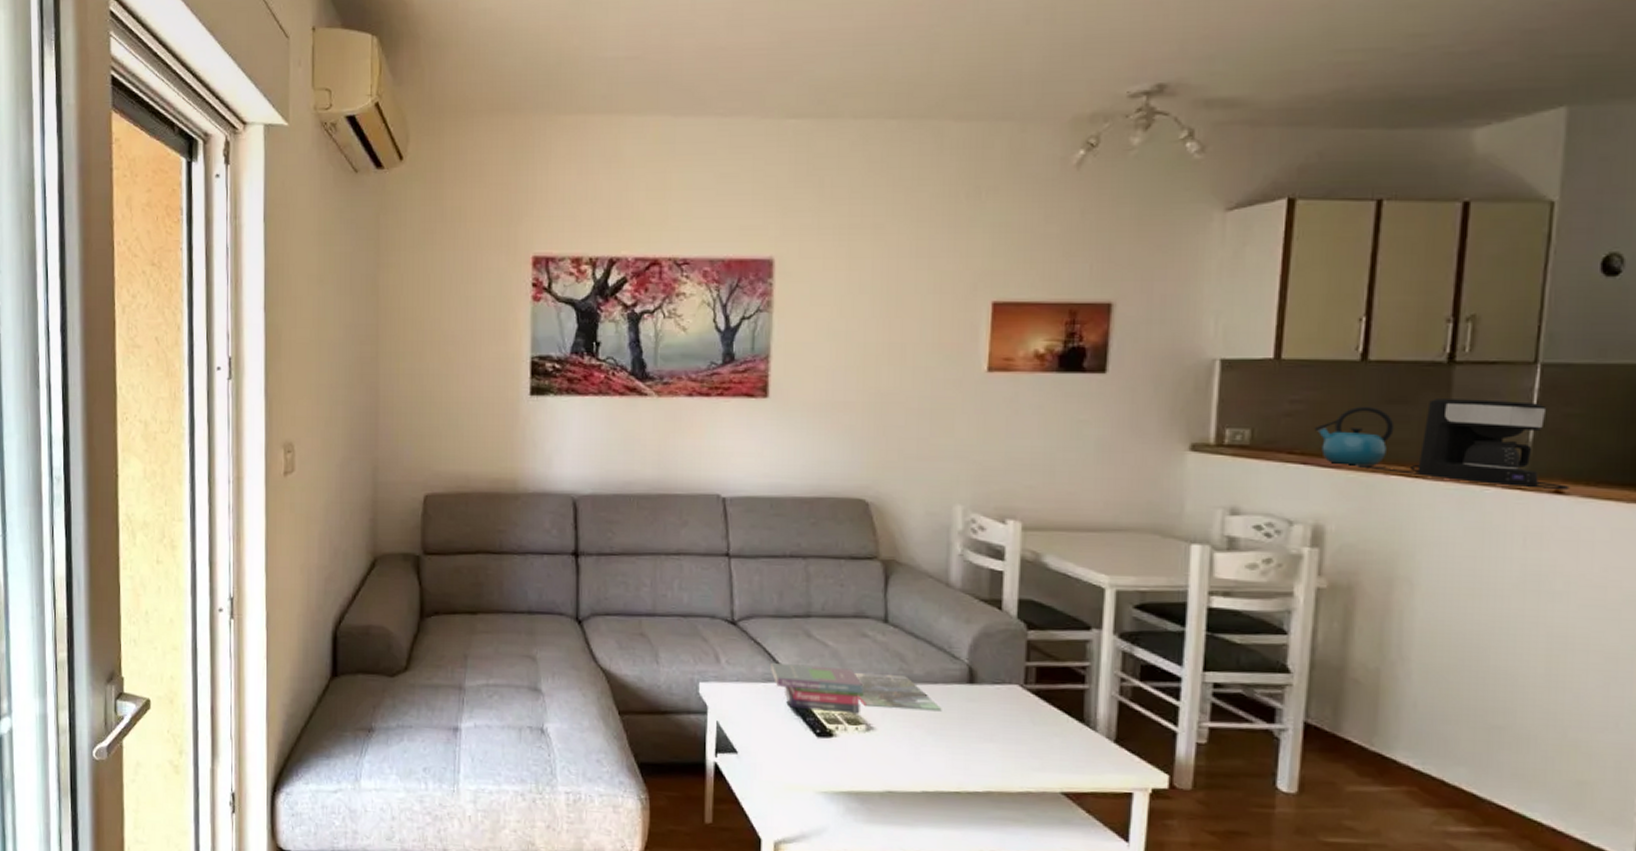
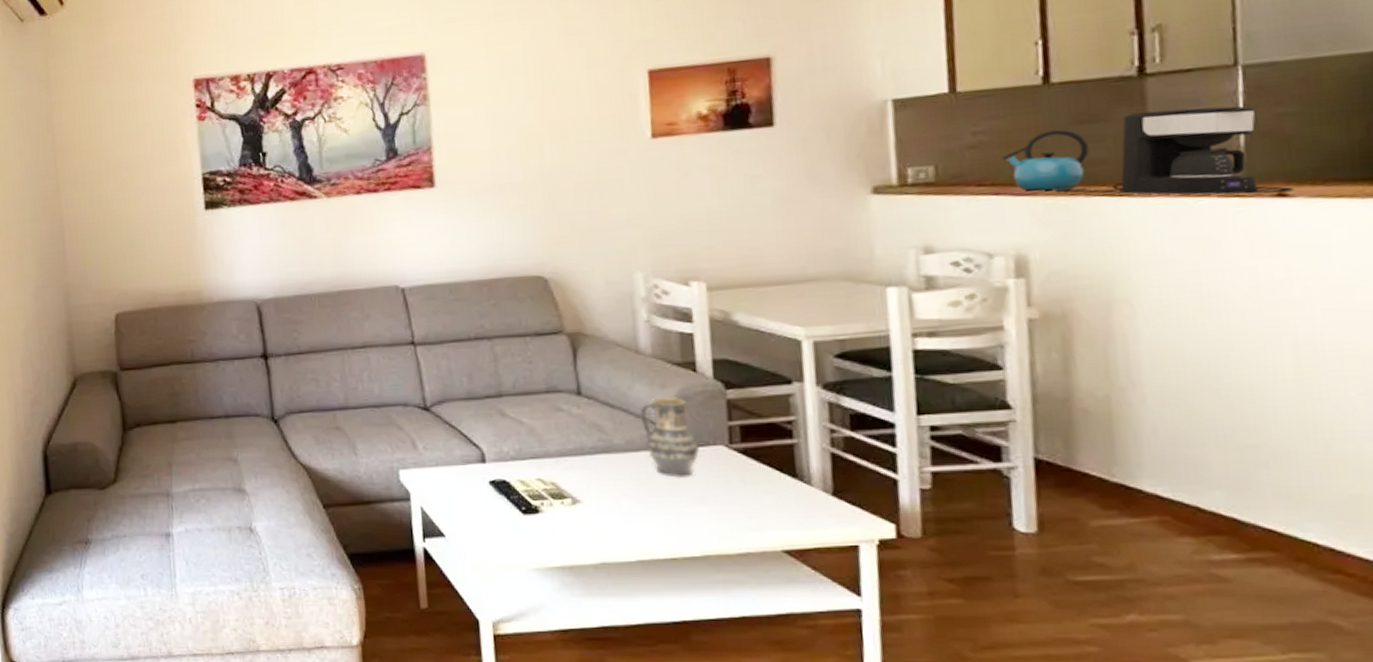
books: present [771,662,864,714] -> none [468,443,565,489]
magazine: present [853,672,942,712] -> none [552,446,647,481]
vase: none [942,631,996,715] -> present [640,396,700,479]

